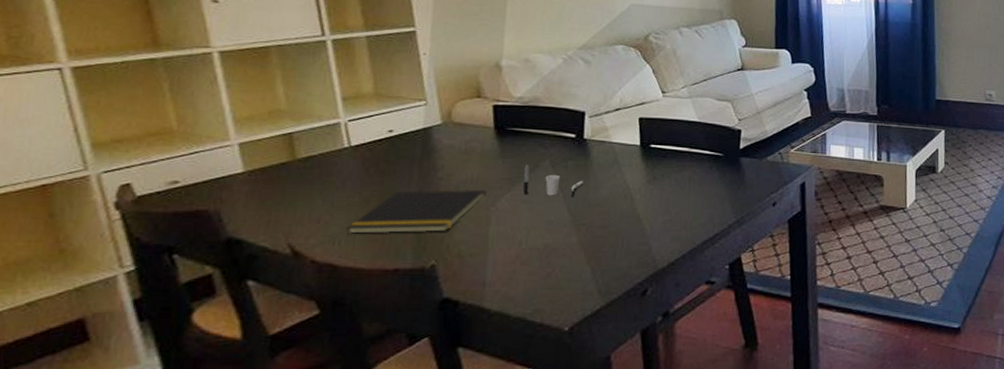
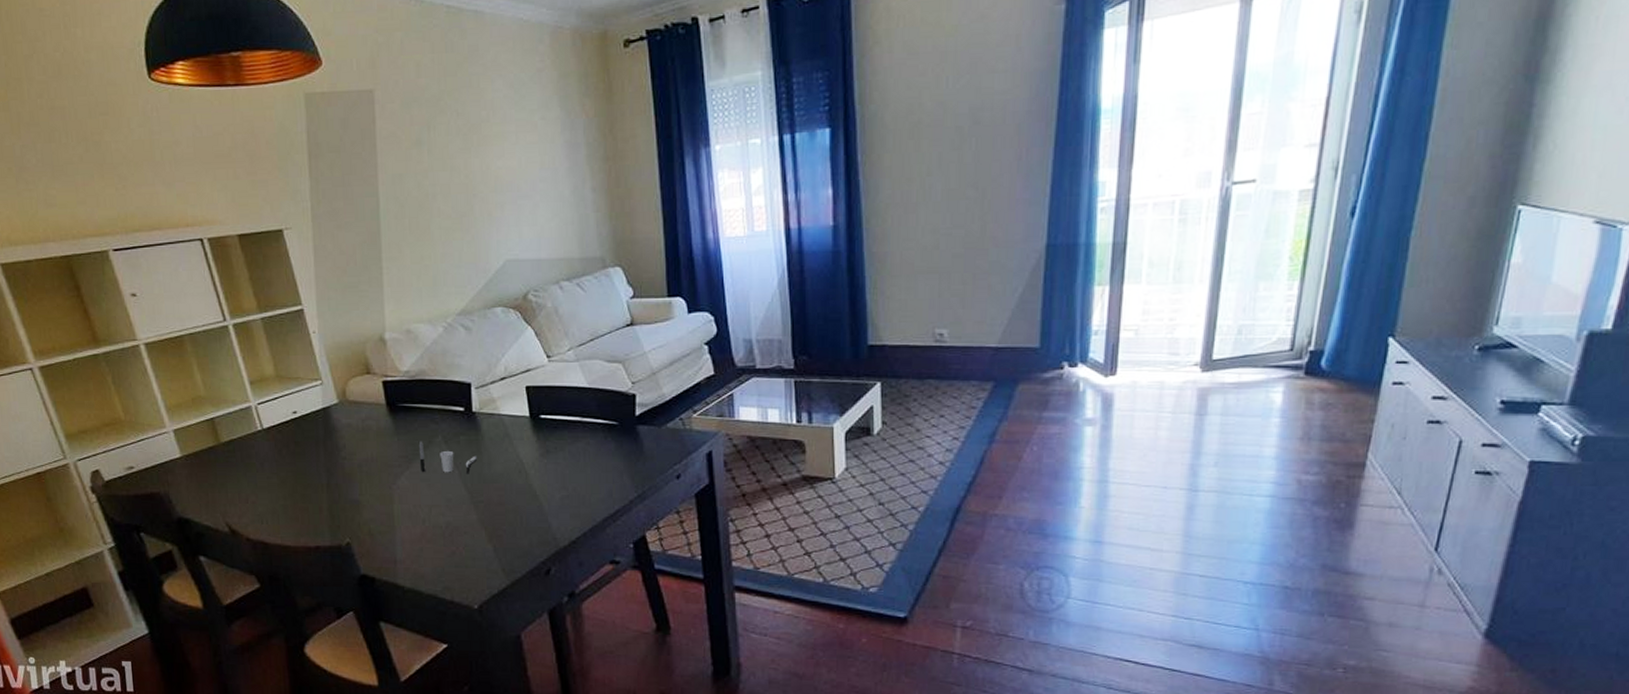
notepad: present [347,189,487,234] -> none [271,468,387,513]

